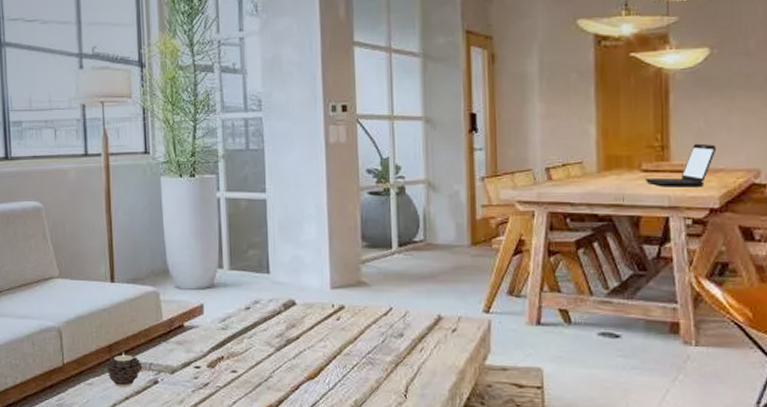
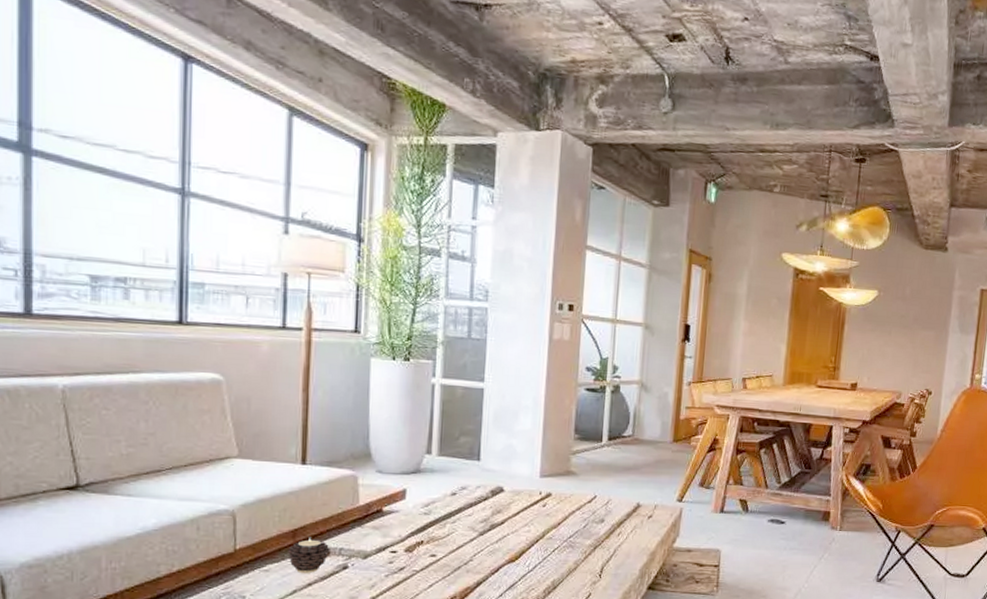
laptop: present [645,143,717,187] -> none [819,367,874,403]

